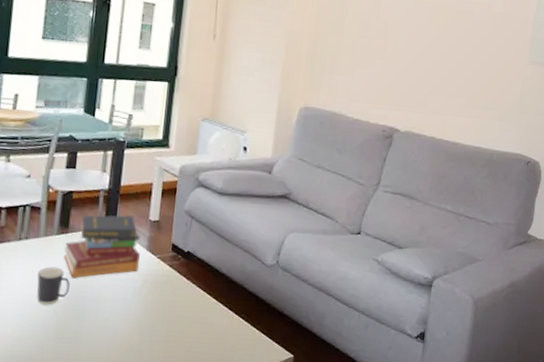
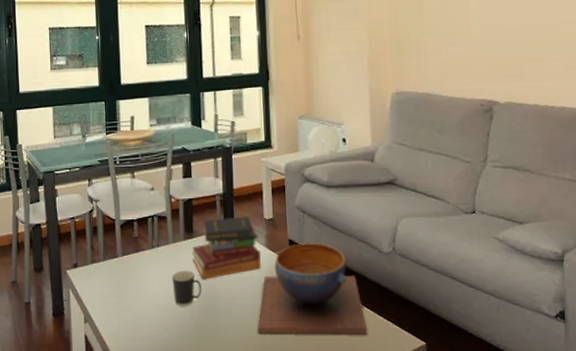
decorative bowl: none [123,248,239,345] -> present [257,242,367,336]

